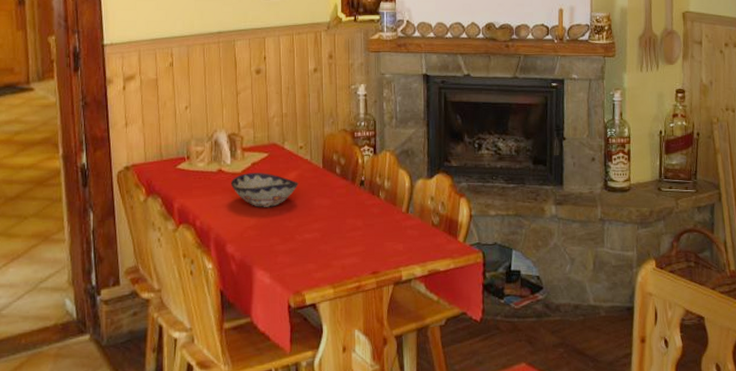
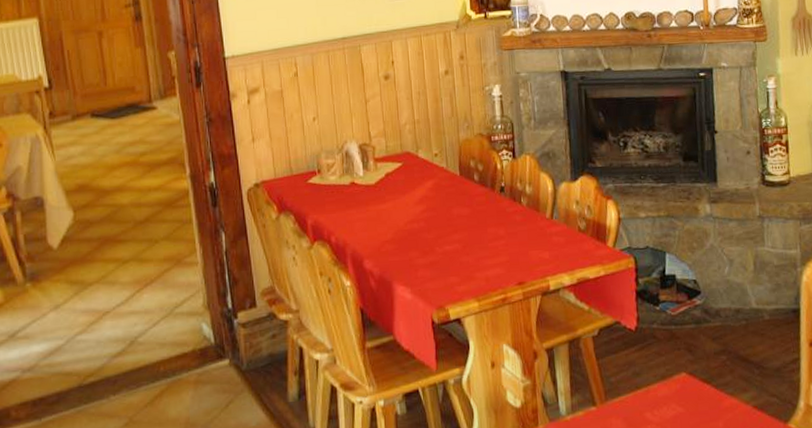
decorative bowl: present [230,173,299,207] -> none [364,183,436,220]

